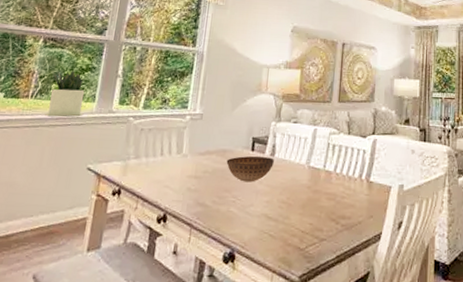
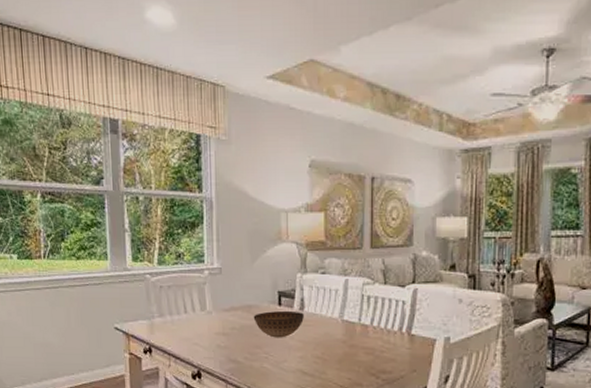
planter: present [44,70,85,118] -> none [59,227,99,277]

